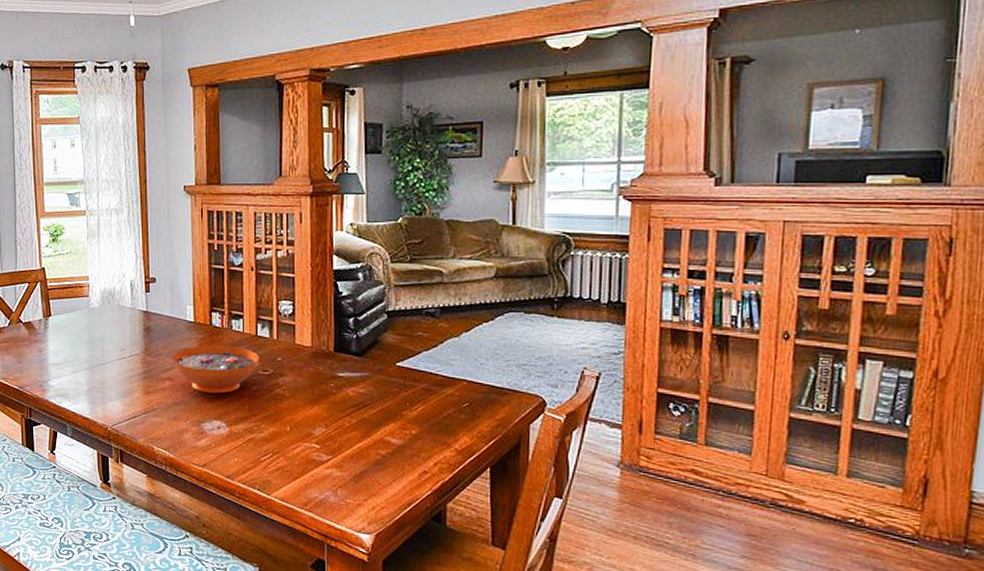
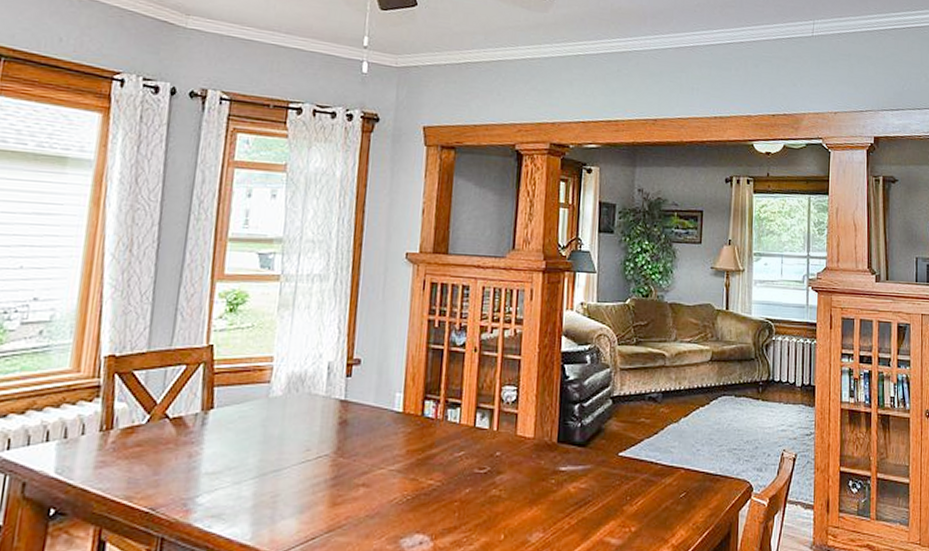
decorative bowl: present [172,344,260,394] -> none [371,439,476,500]

